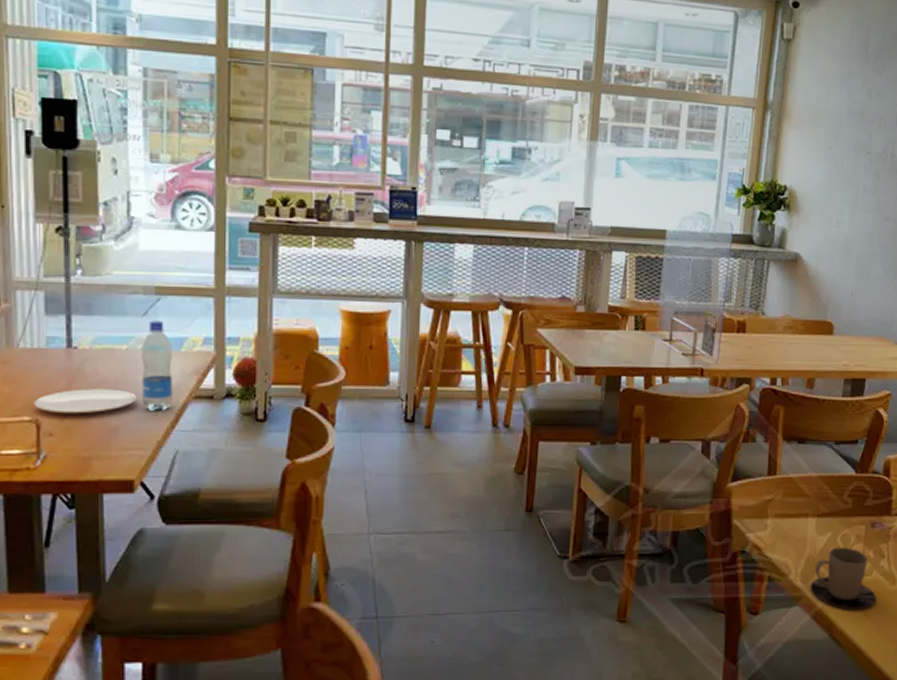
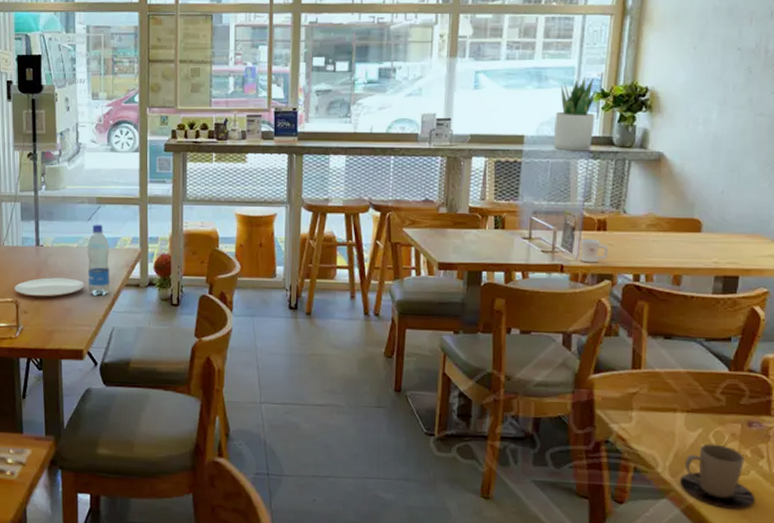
planter: none [696,171,739,249] -> present [554,77,598,151]
mug: none [719,340,748,367] -> present [579,238,609,263]

